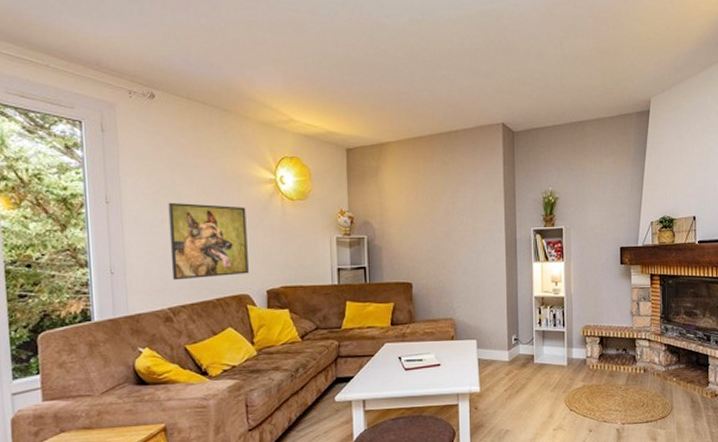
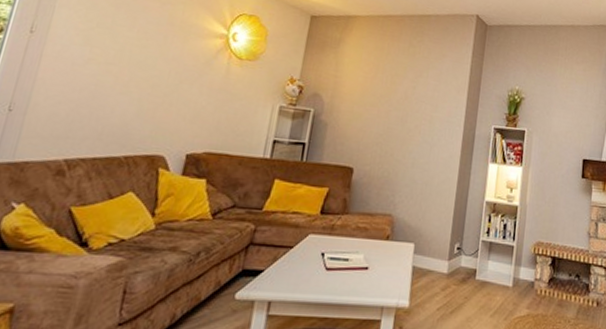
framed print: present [168,202,249,281] -> none [79,41,187,133]

